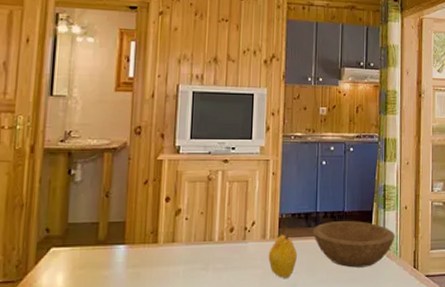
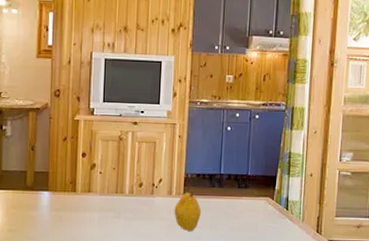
bowl: present [312,221,396,268] -> none [216,183,299,228]

